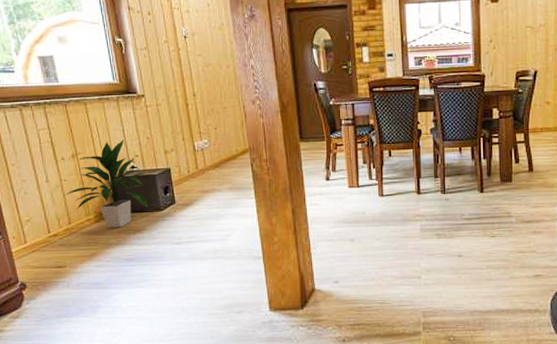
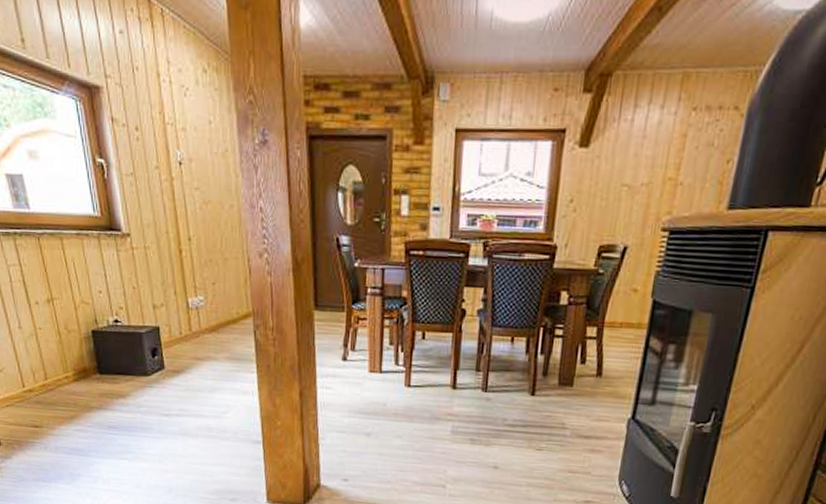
indoor plant: present [63,139,148,228] -> none [38,286,133,390]

